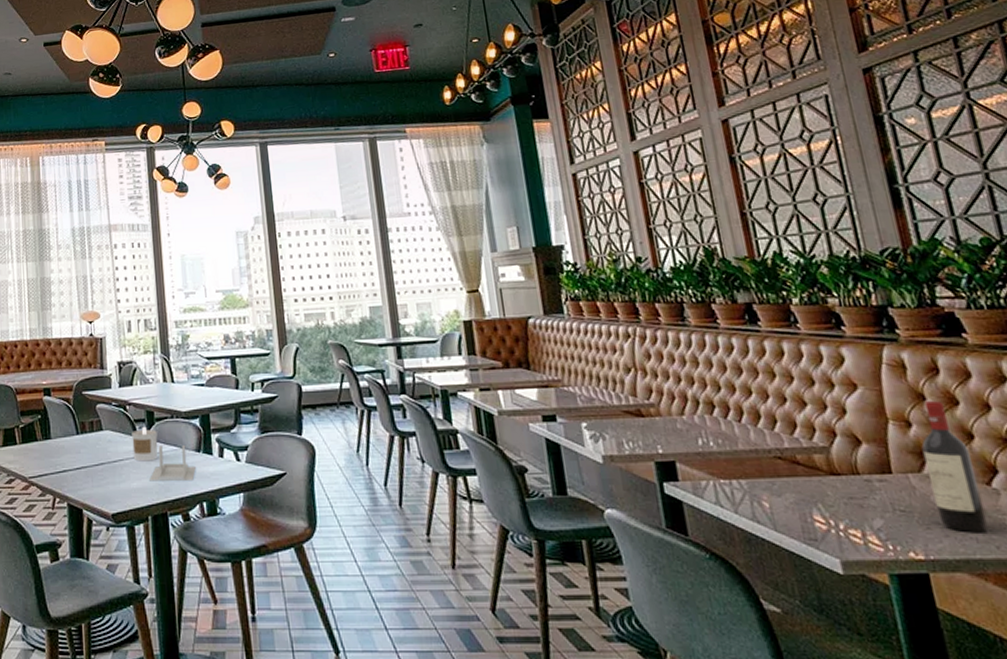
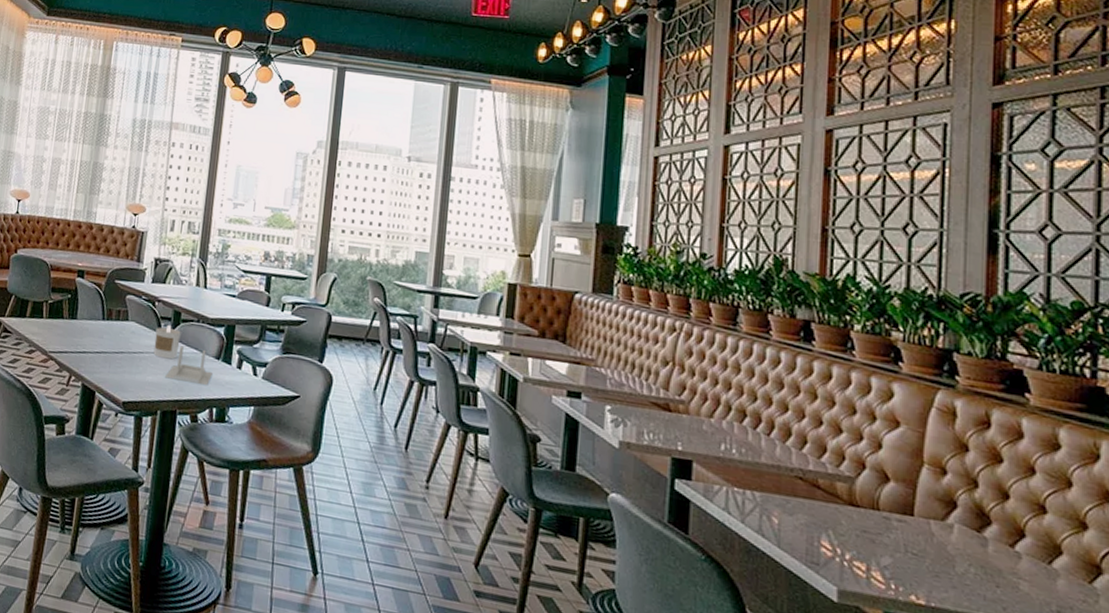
wine bottle: present [921,401,989,533] -> none [950,453,1002,592]

